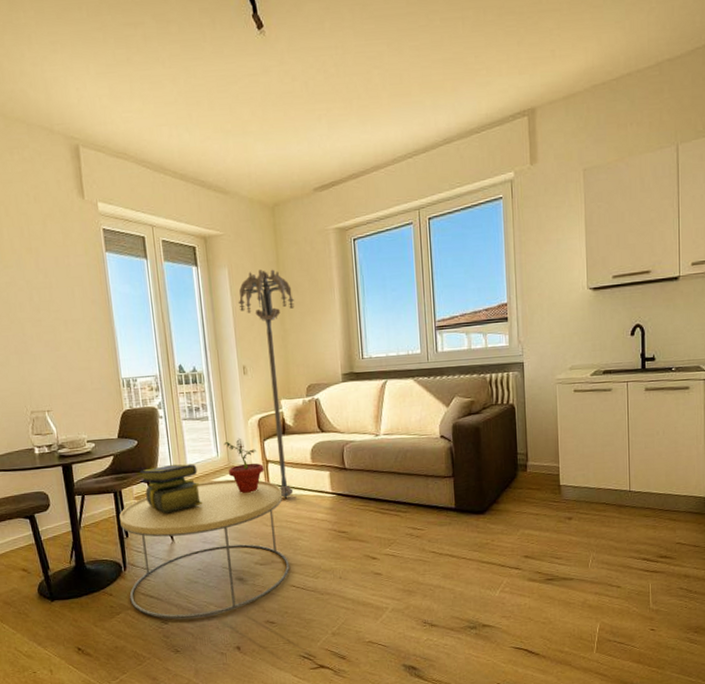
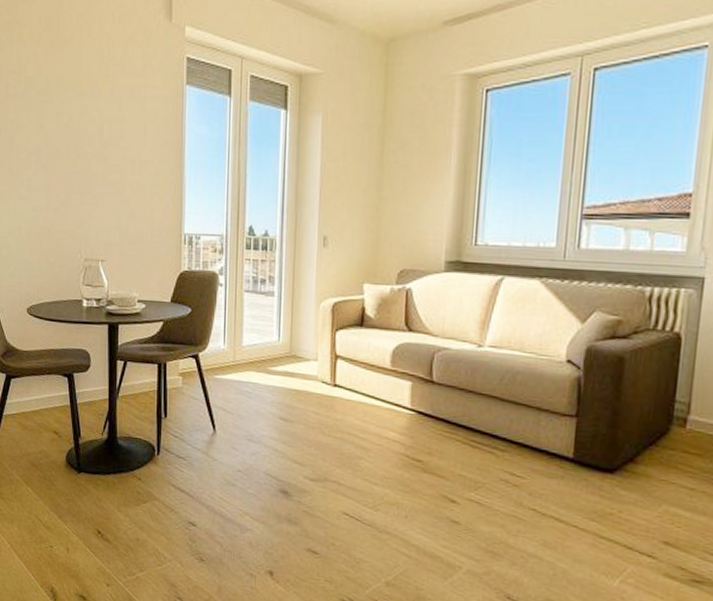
coffee table: present [119,479,289,619] -> none [159,369,350,528]
stack of books: present [139,464,203,514] -> none [189,341,255,398]
potted plant: present [224,437,264,493] -> none [288,322,331,391]
floor lamp: present [238,269,295,497] -> none [329,120,398,404]

